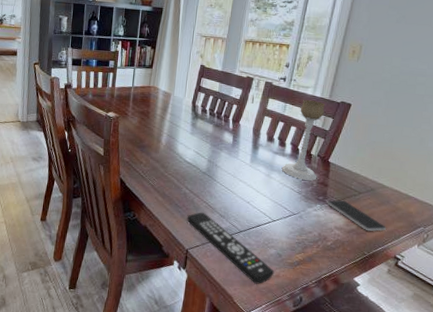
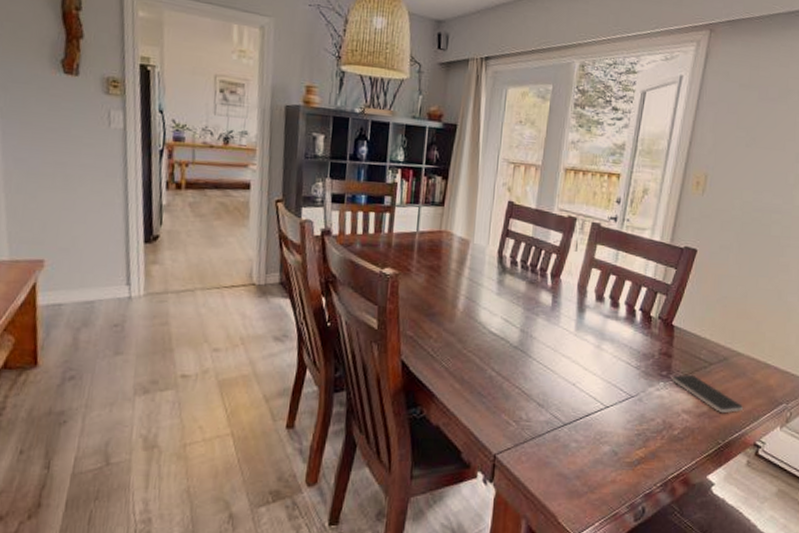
remote control: present [187,212,275,284] -> none [493,401,609,495]
candle holder: present [281,99,326,181] -> none [614,245,666,351]

